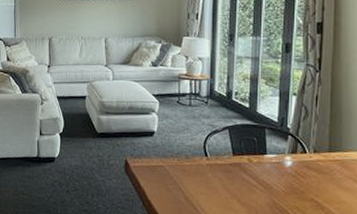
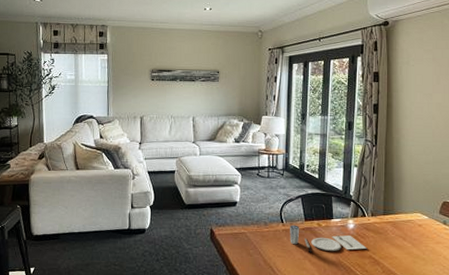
place setting: none [215,159,308,192] -> present [290,224,367,254]

